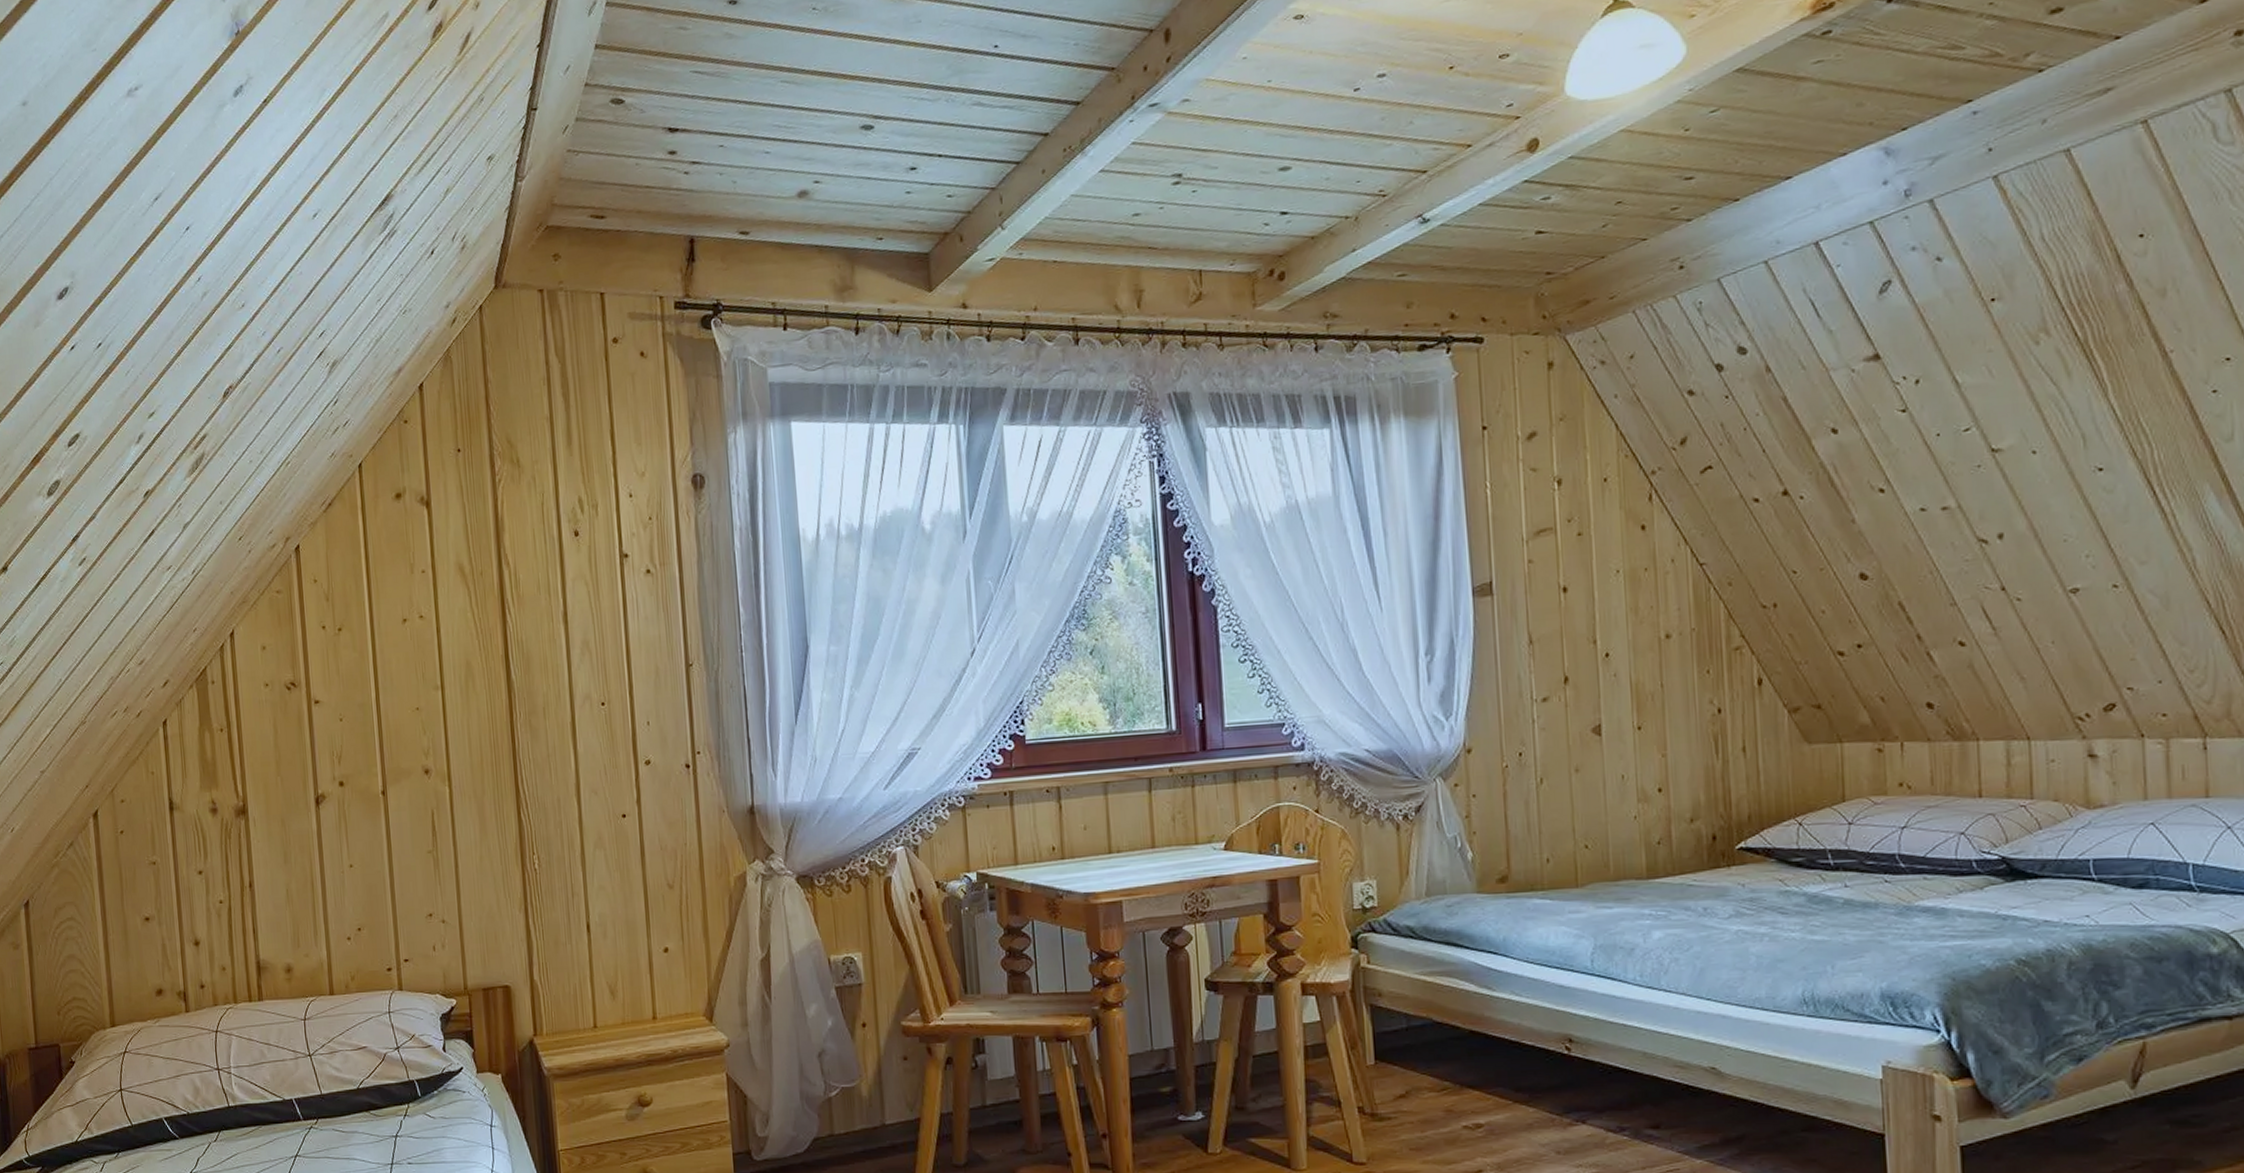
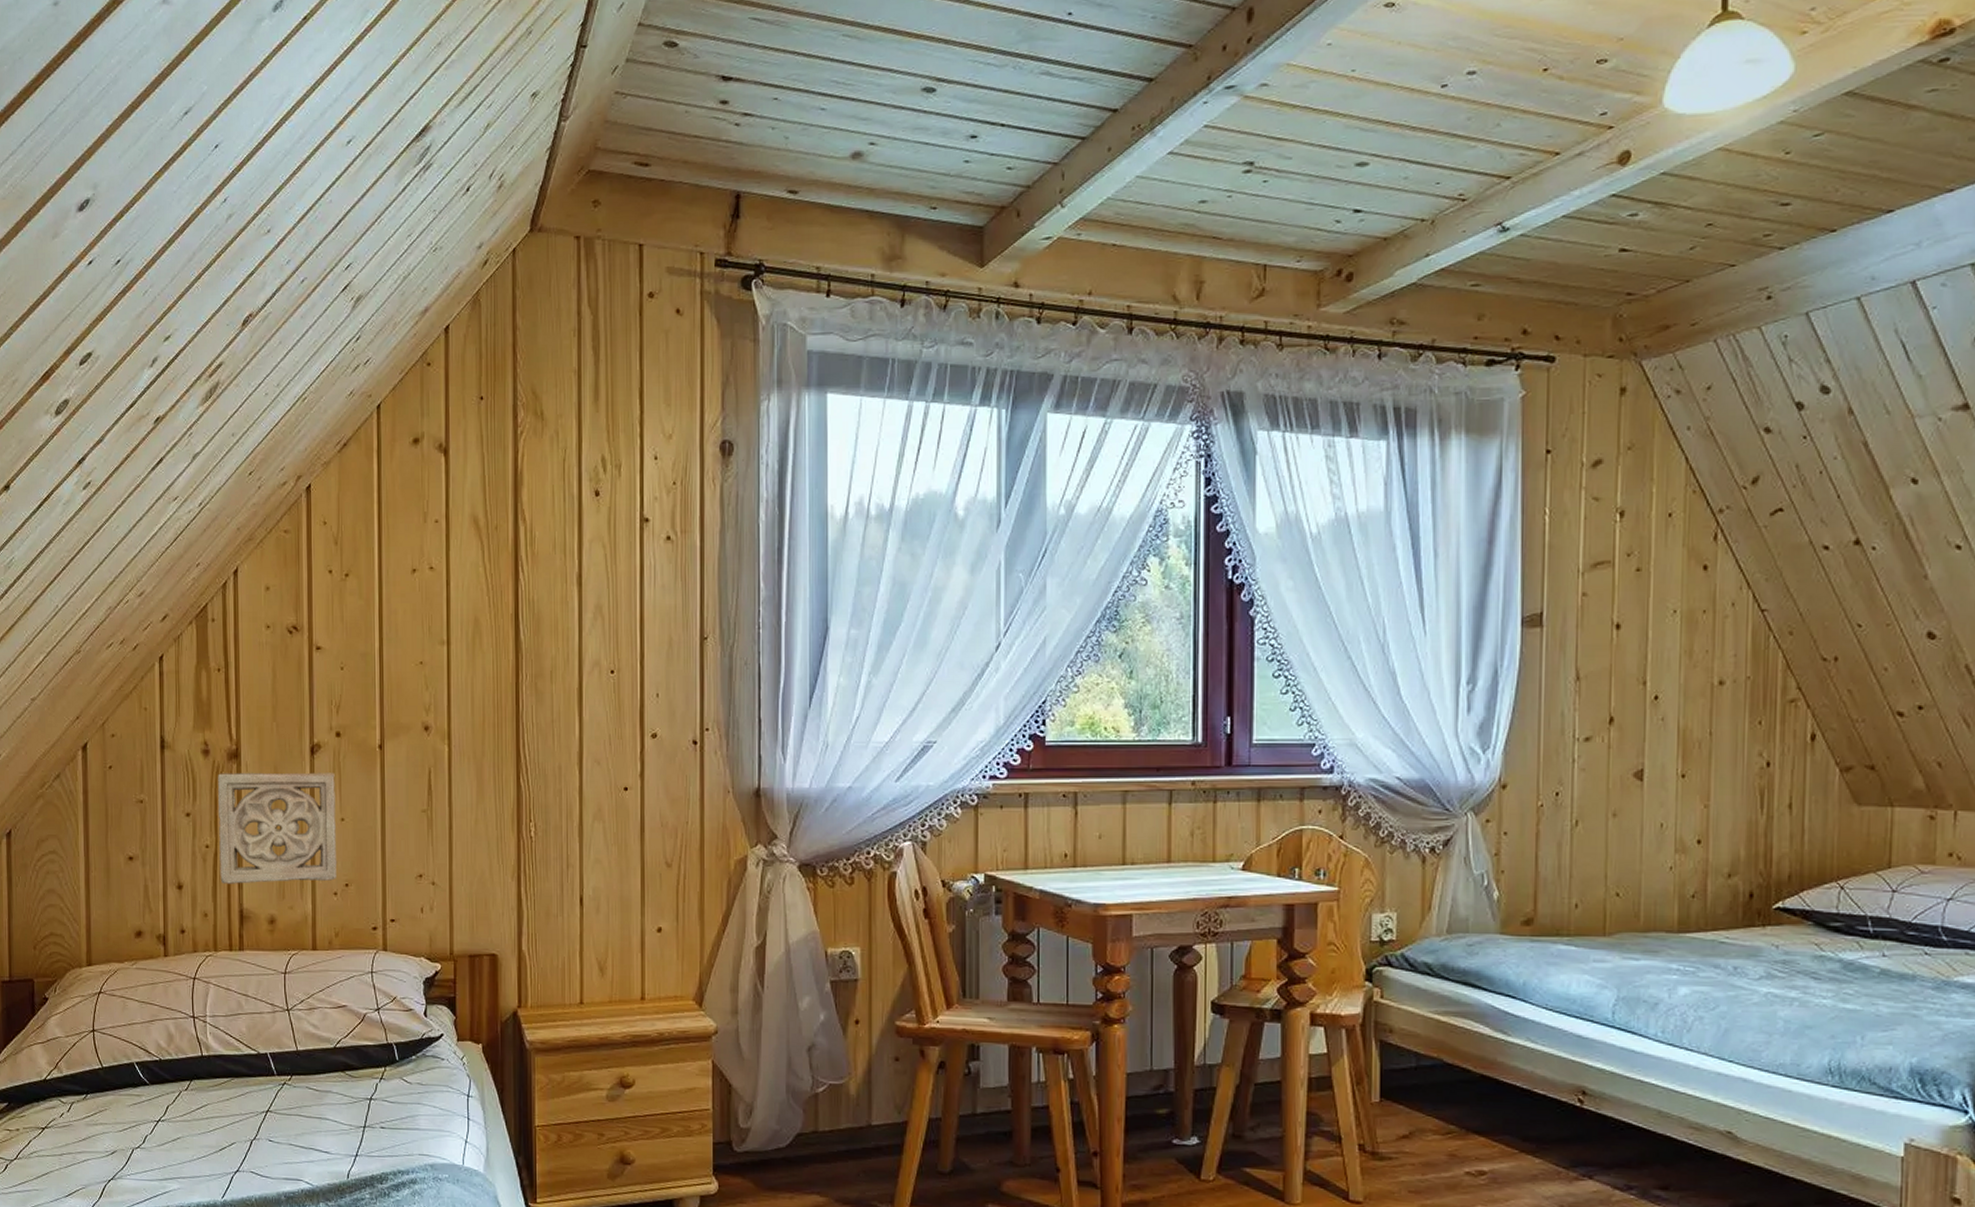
wall ornament: none [227,821,349,937] -> present [217,772,337,884]

